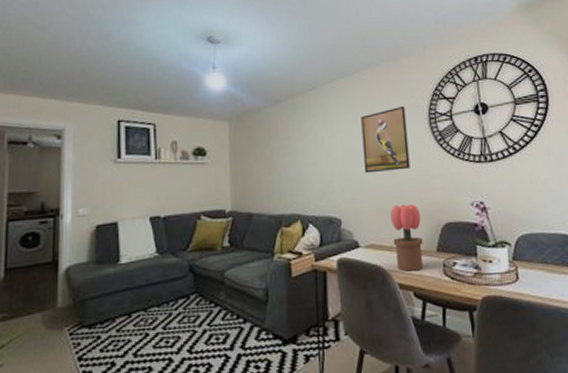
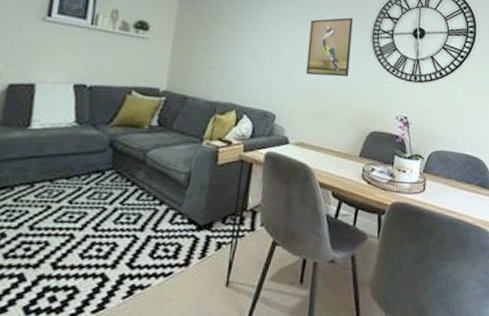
potted flower: present [390,204,424,271] -> none [321,108,350,172]

